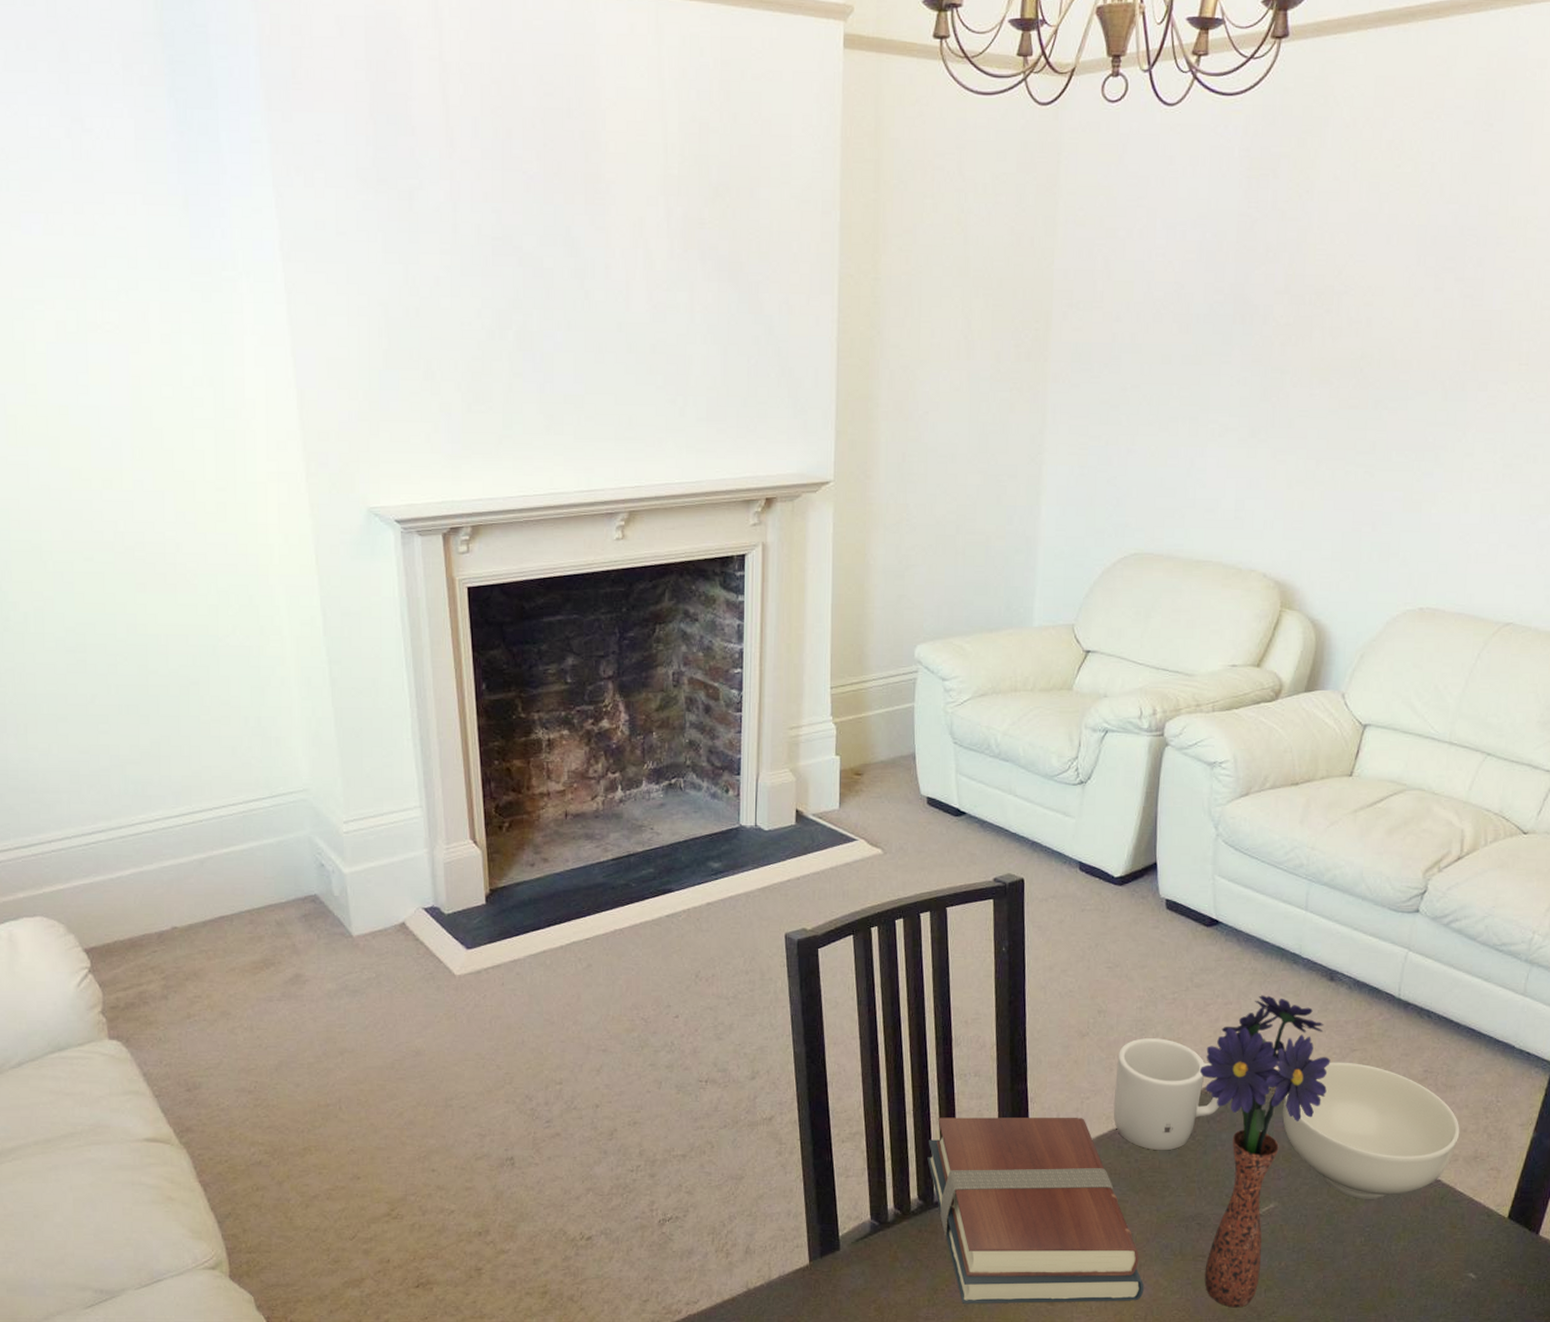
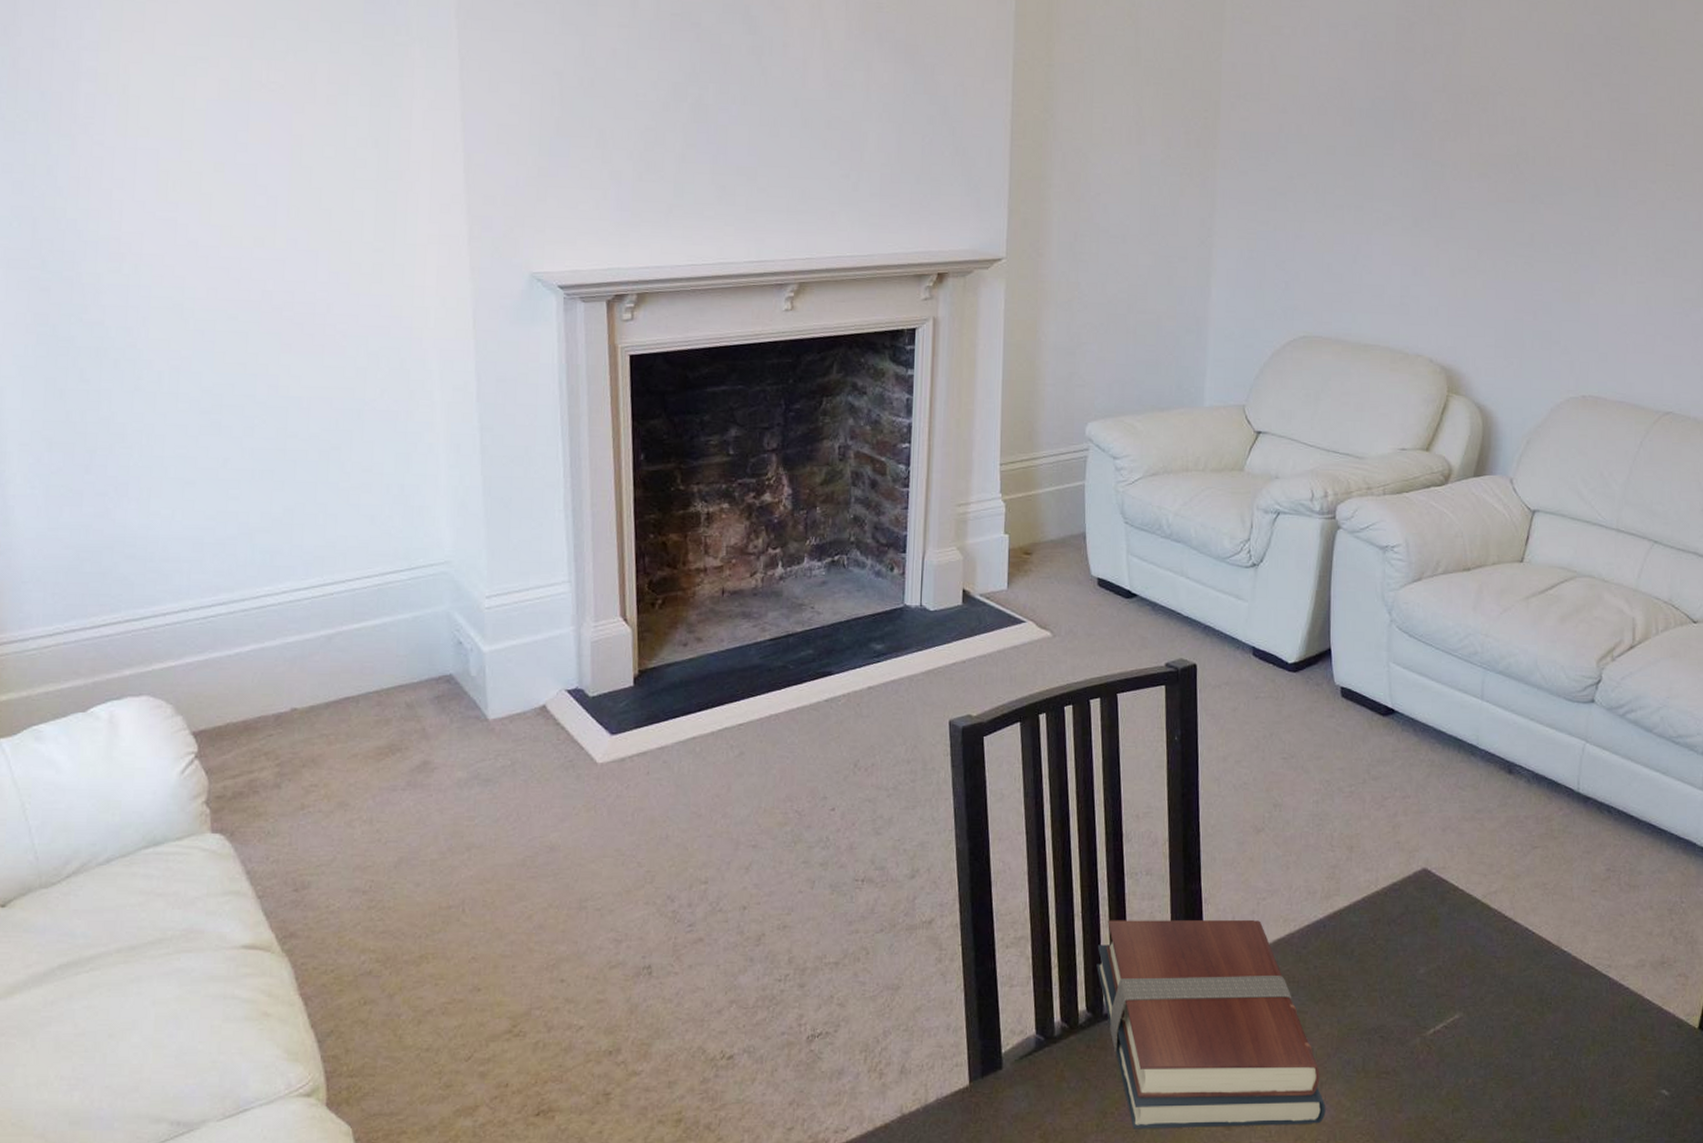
mug: present [1113,1038,1219,1151] -> none [1290,834,1400,957]
flower arrangement: present [1199,995,1331,1308] -> none [1378,788,1512,1131]
bowl: present [1282,1062,1460,1199] -> none [1465,860,1646,1009]

